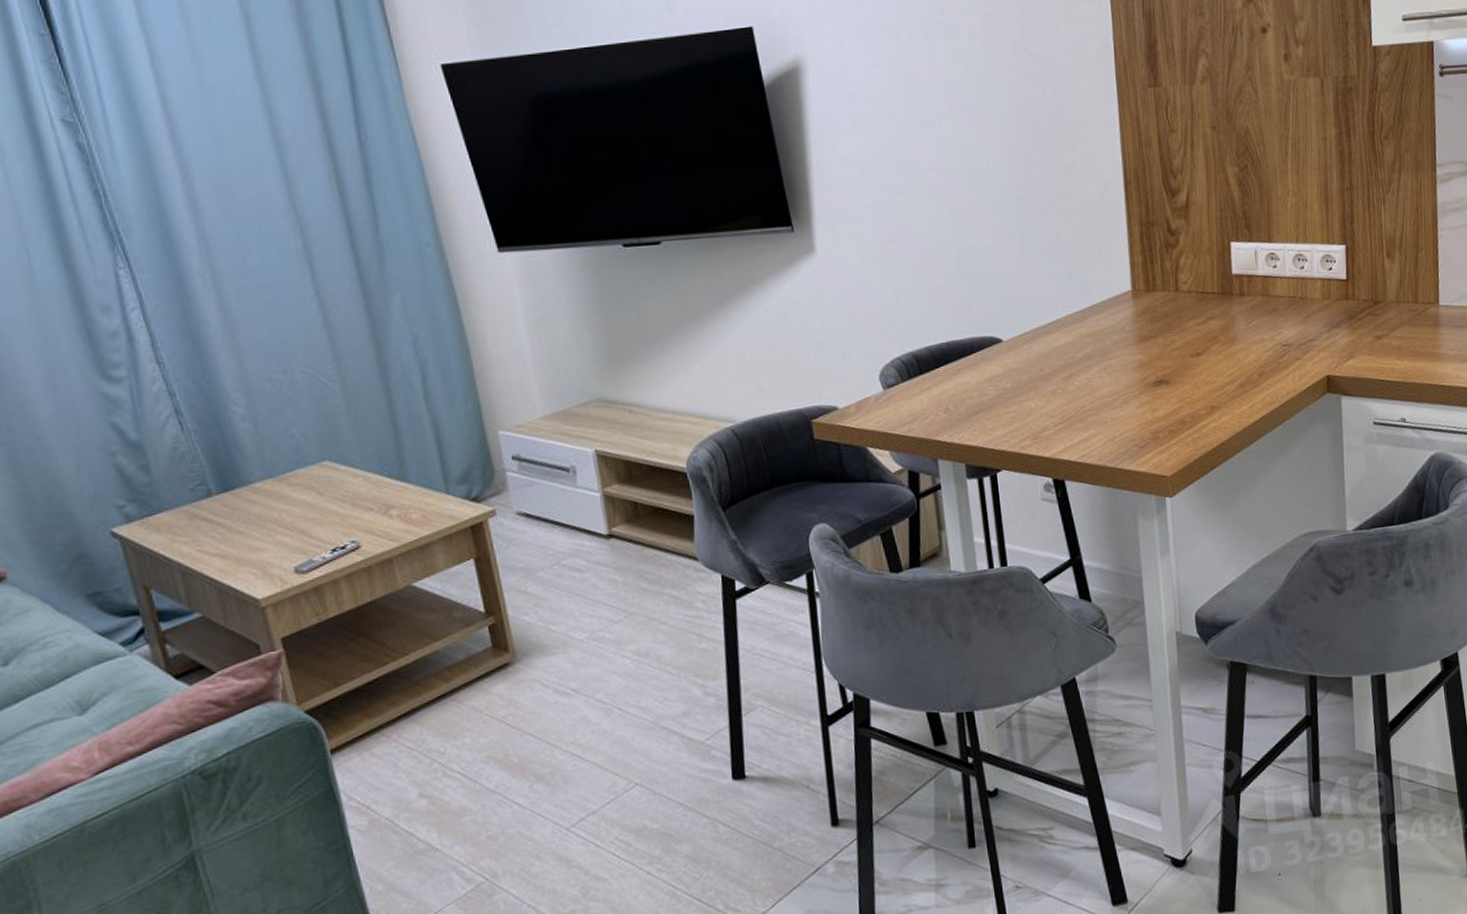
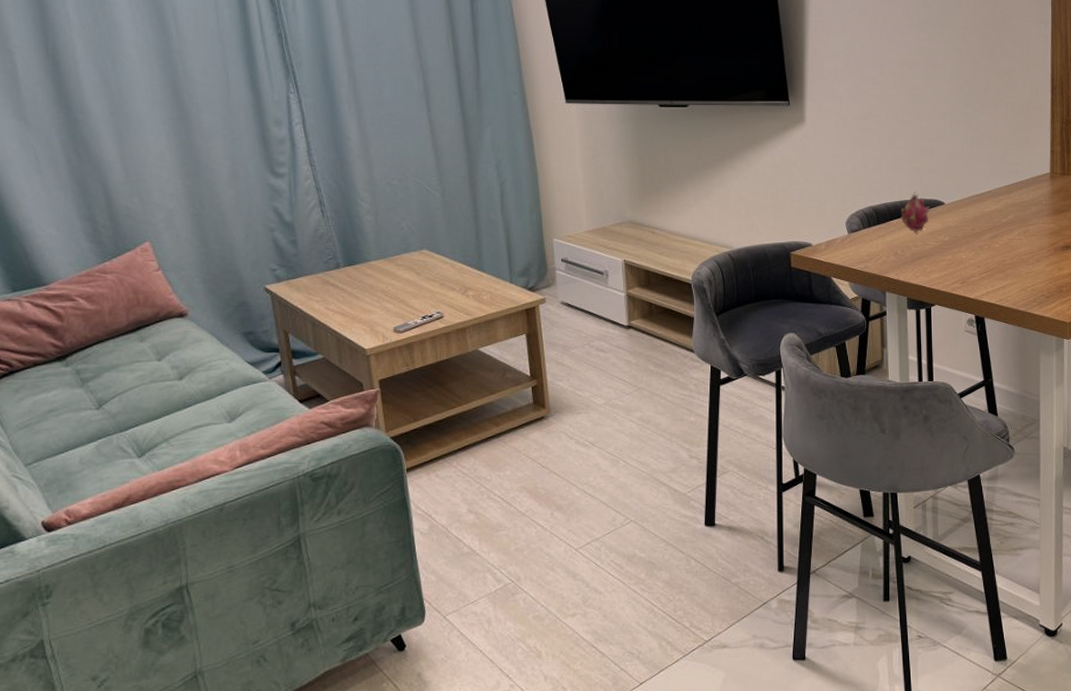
fruit: none [948,328,985,381] -> present [900,191,930,233]

